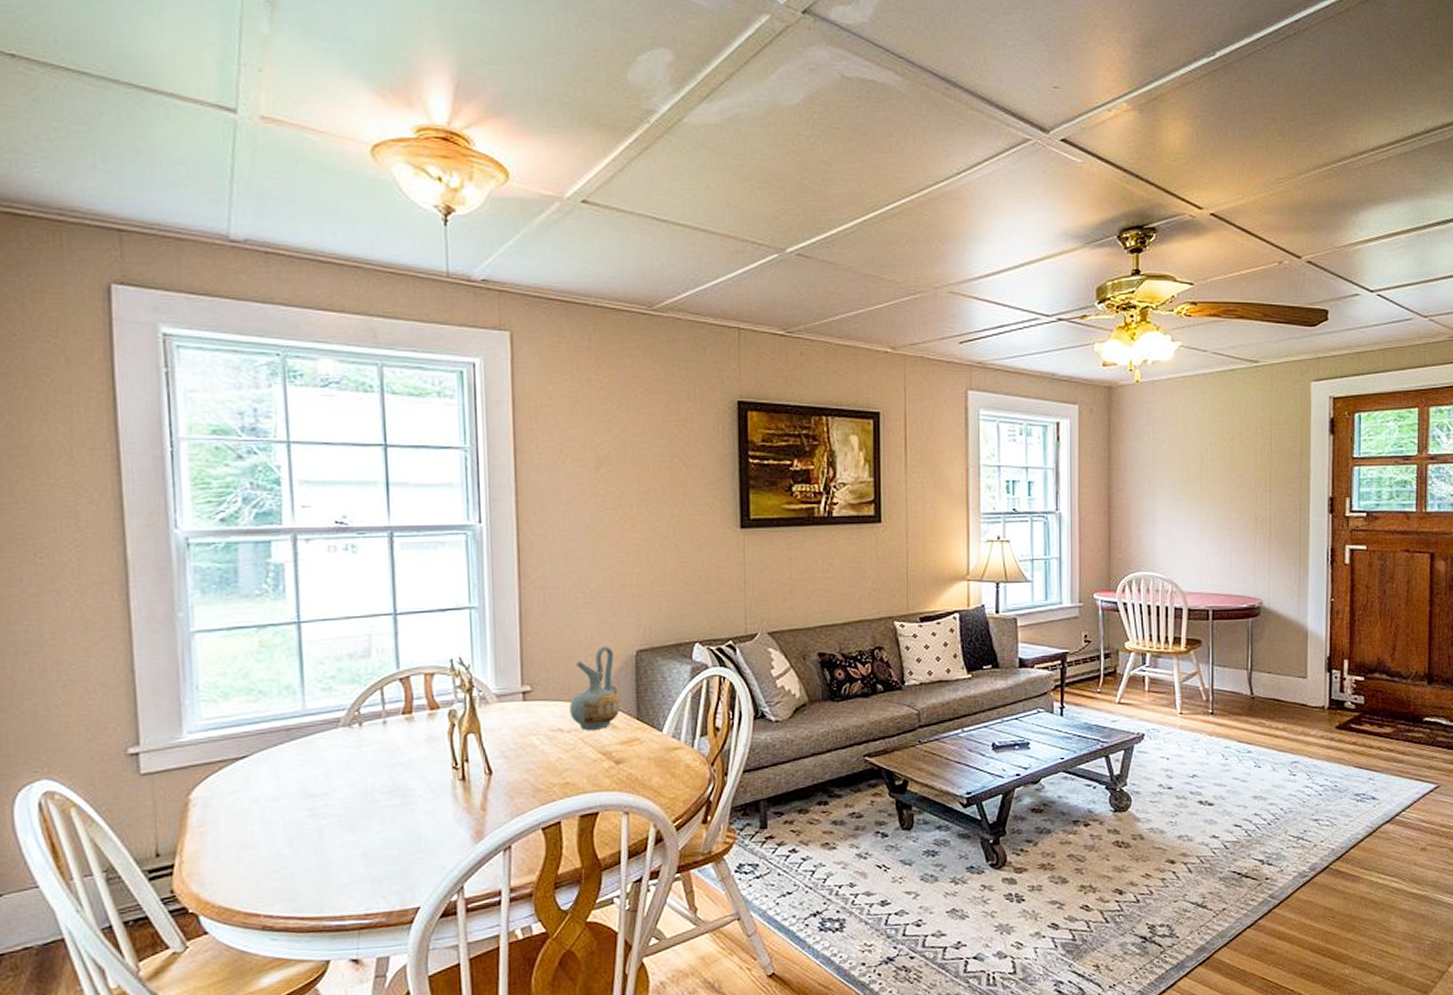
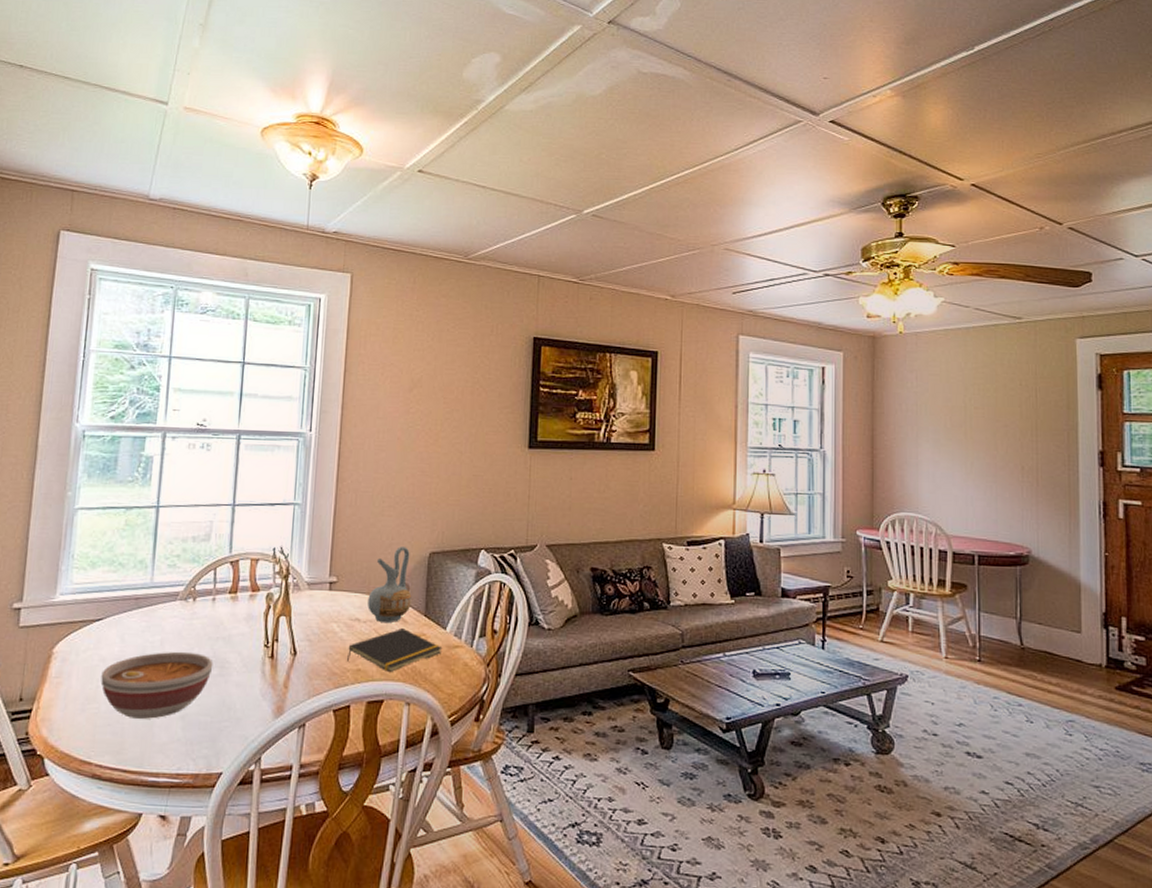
bowl: none [256,783,394,862] -> present [100,651,213,719]
notepad: none [552,735,660,782] -> present [347,628,443,672]

